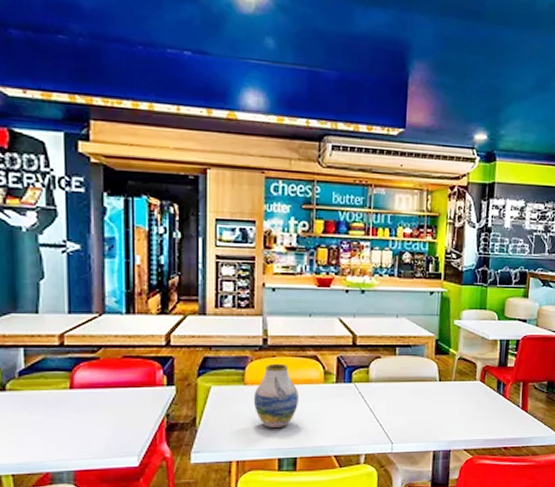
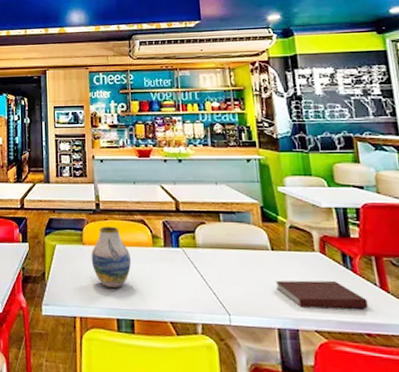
notebook: none [437,405,510,430] -> present [275,280,368,309]

